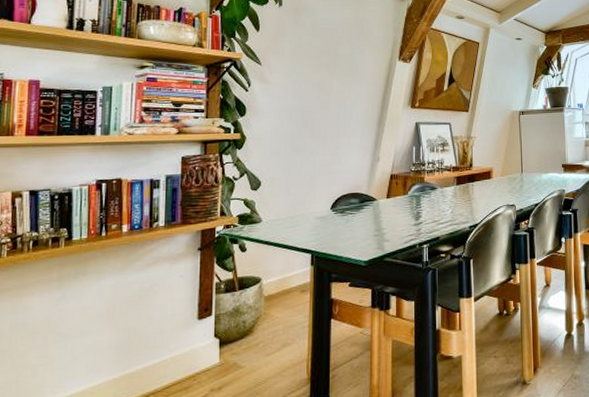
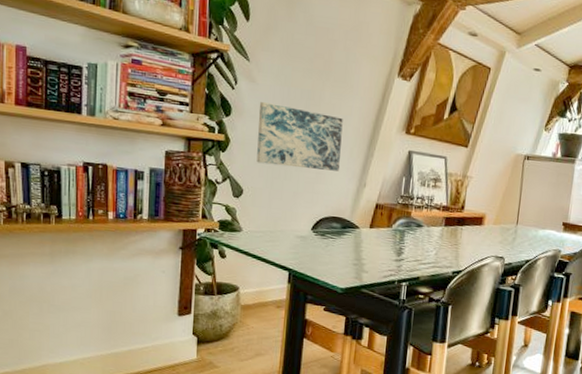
wall art: none [272,98,353,155] -> present [257,101,343,171]

